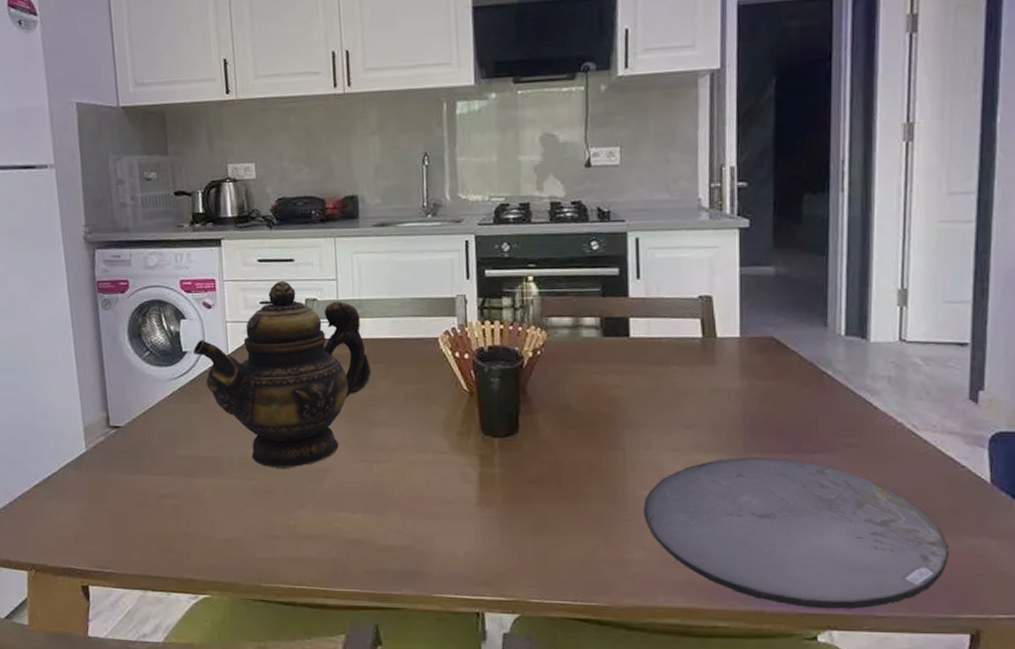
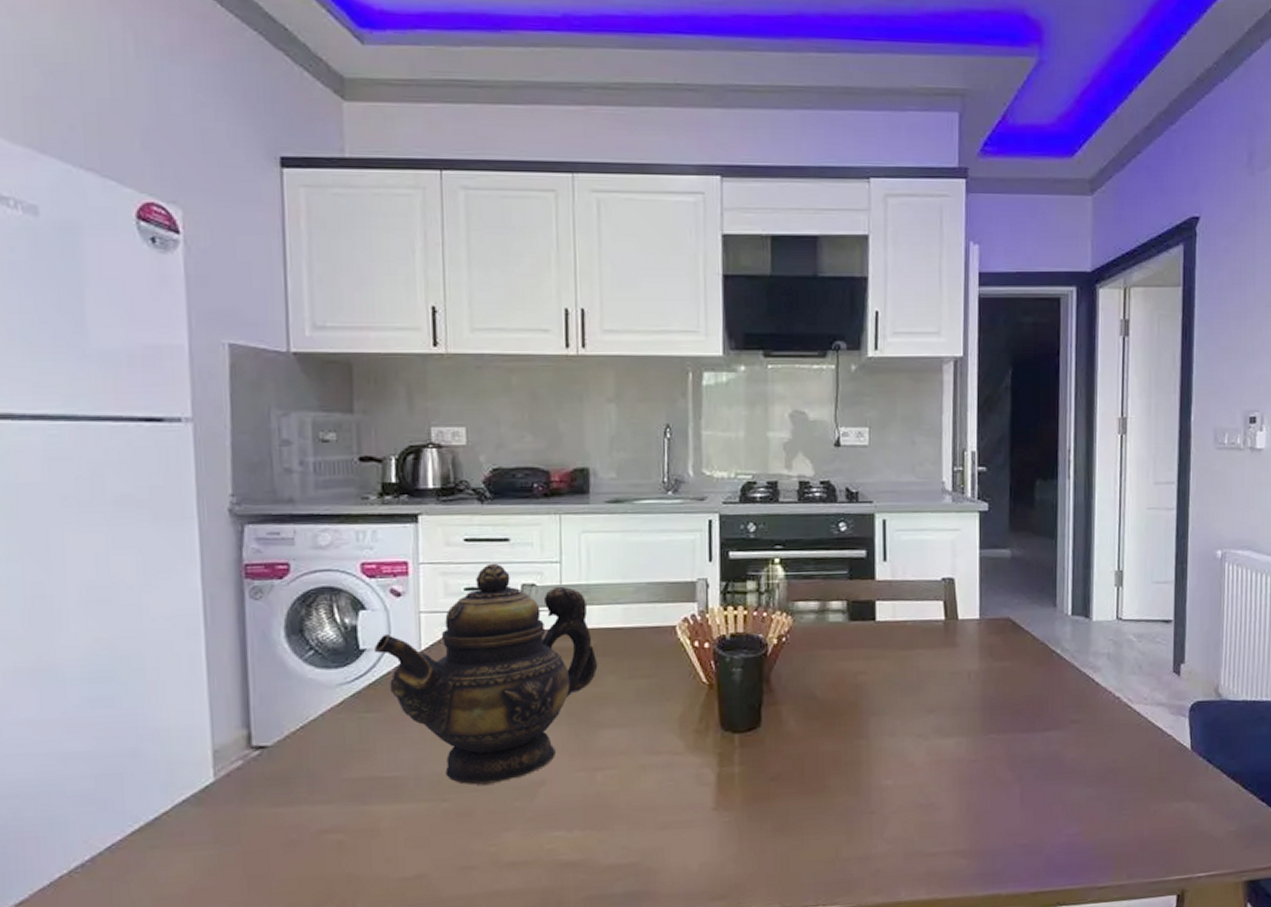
plate: present [643,457,949,609] -> none [887,737,1159,886]

